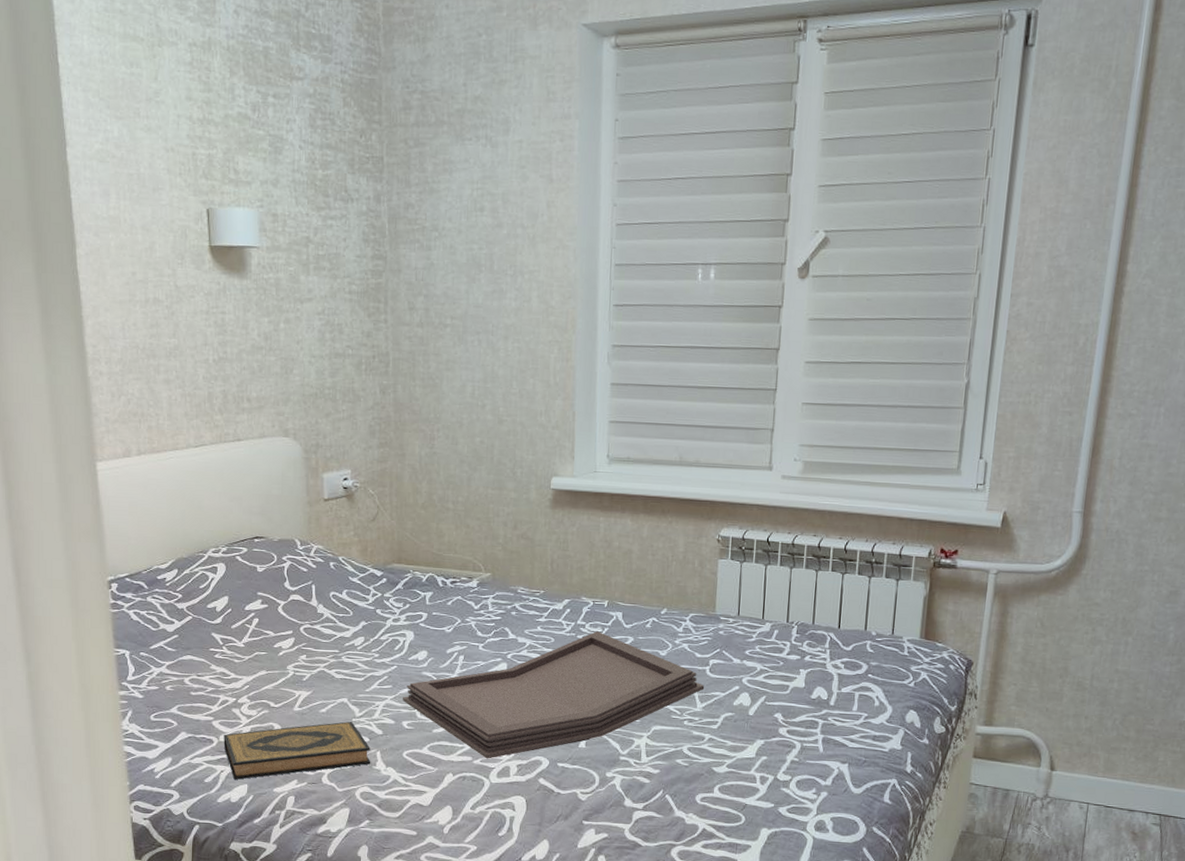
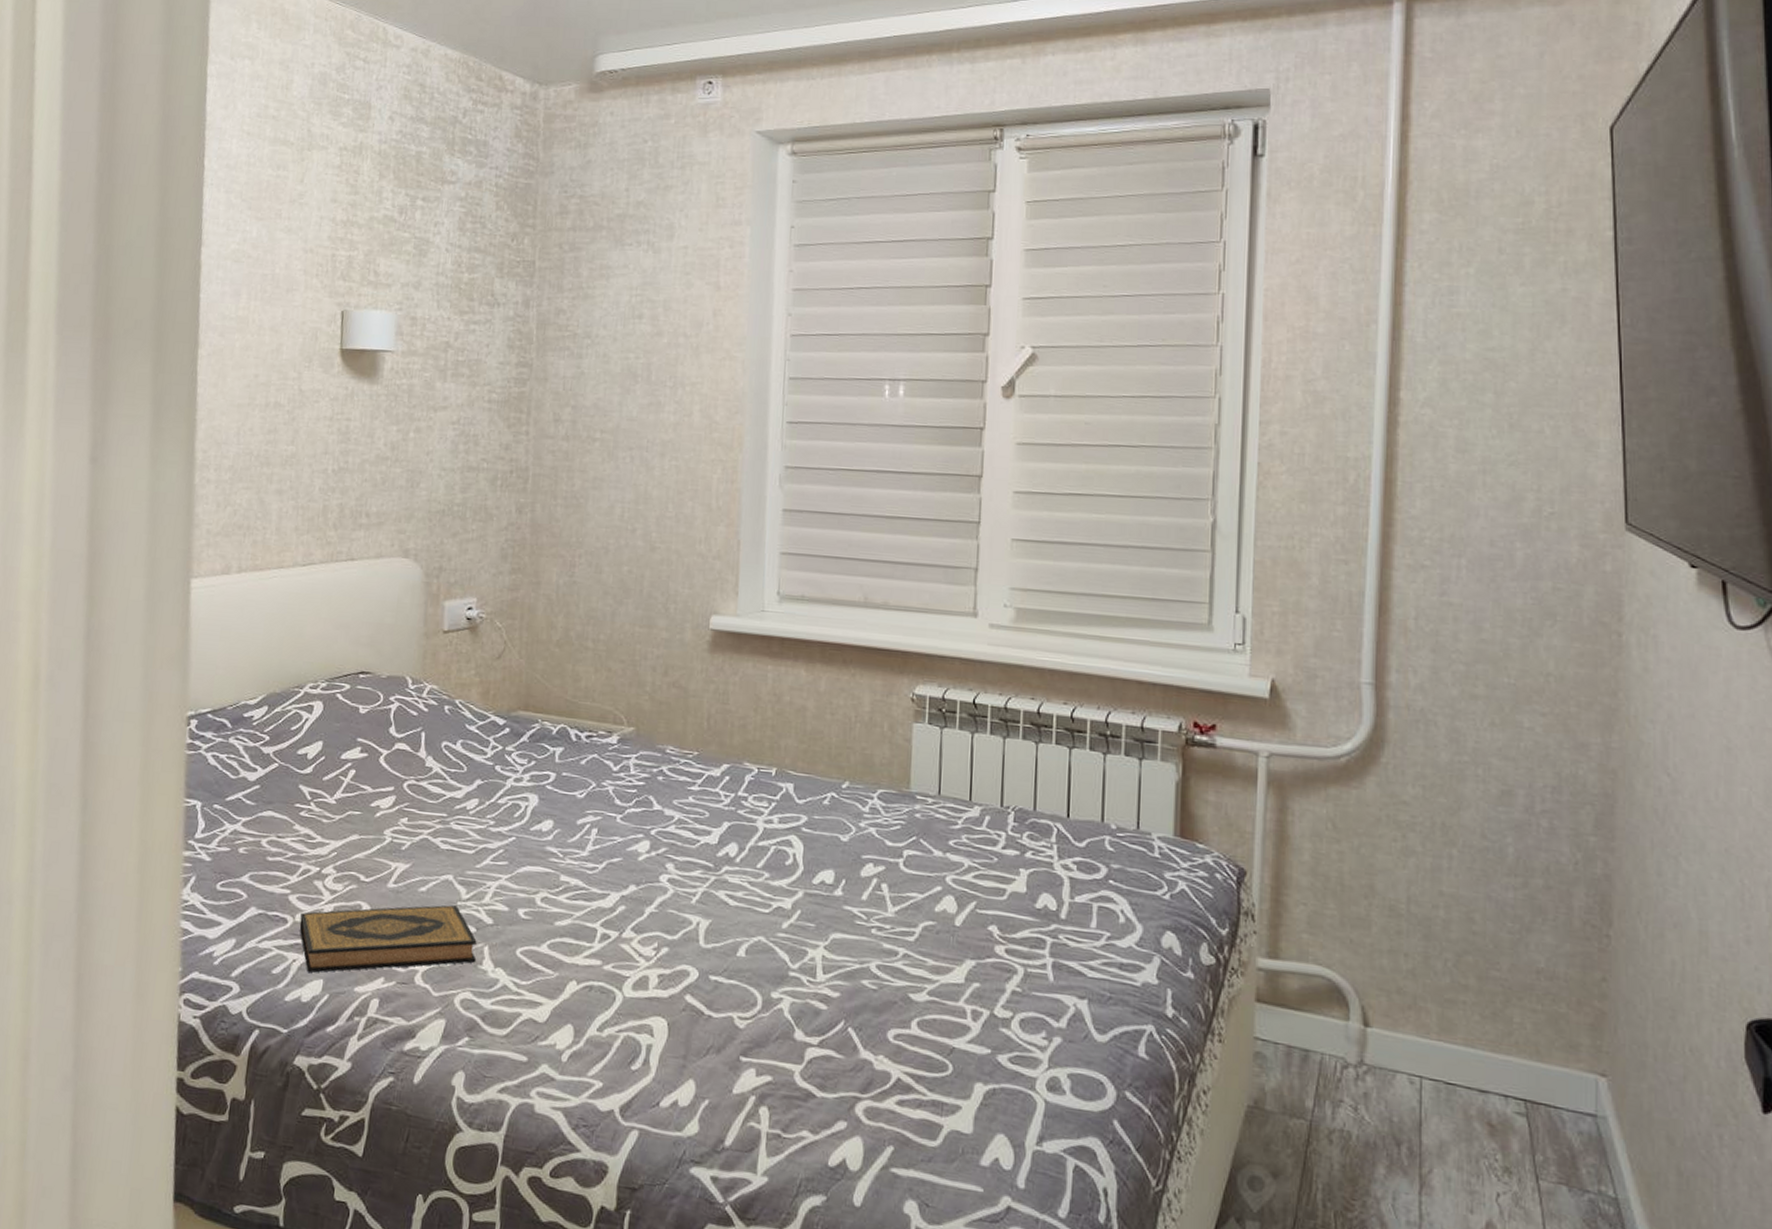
serving tray: present [403,631,705,759] -> none [520,806,898,965]

